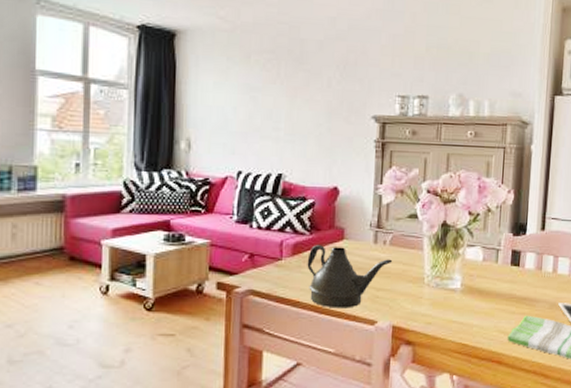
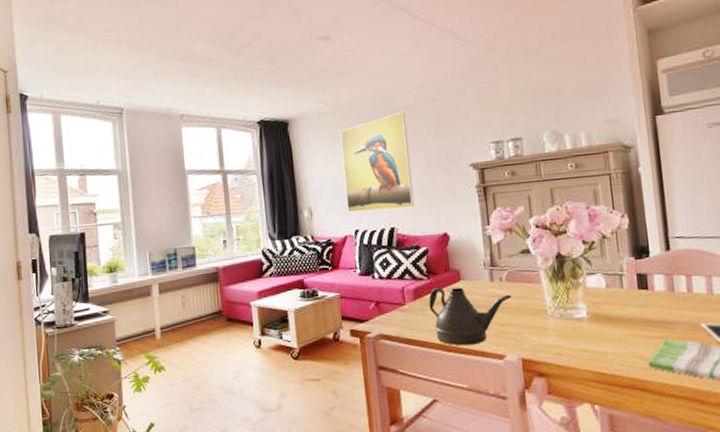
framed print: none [232,45,313,154] -> present [340,111,415,213]

